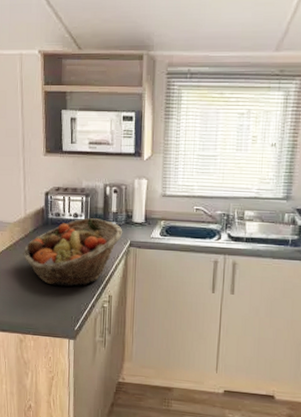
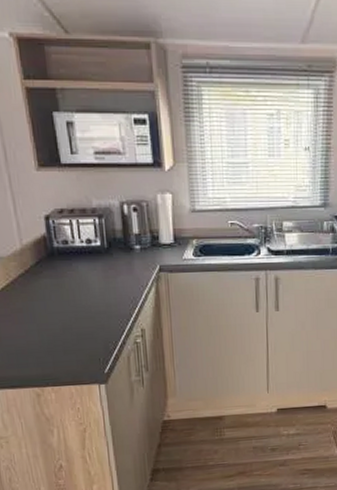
fruit basket: present [23,218,123,287] -> none [25,243,150,326]

